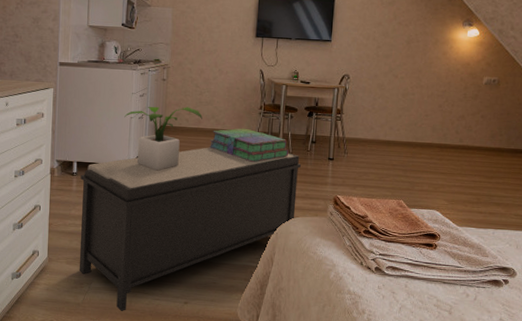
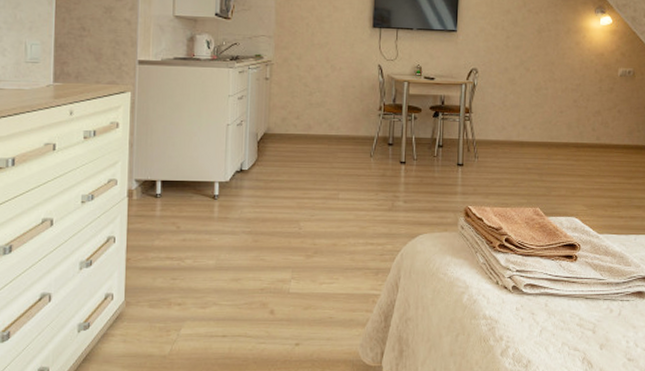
bench: present [79,147,301,312] -> none [164,156,427,362]
potted plant: present [124,106,202,171] -> none [219,110,313,187]
stack of books: present [210,128,289,162] -> none [322,132,413,172]

